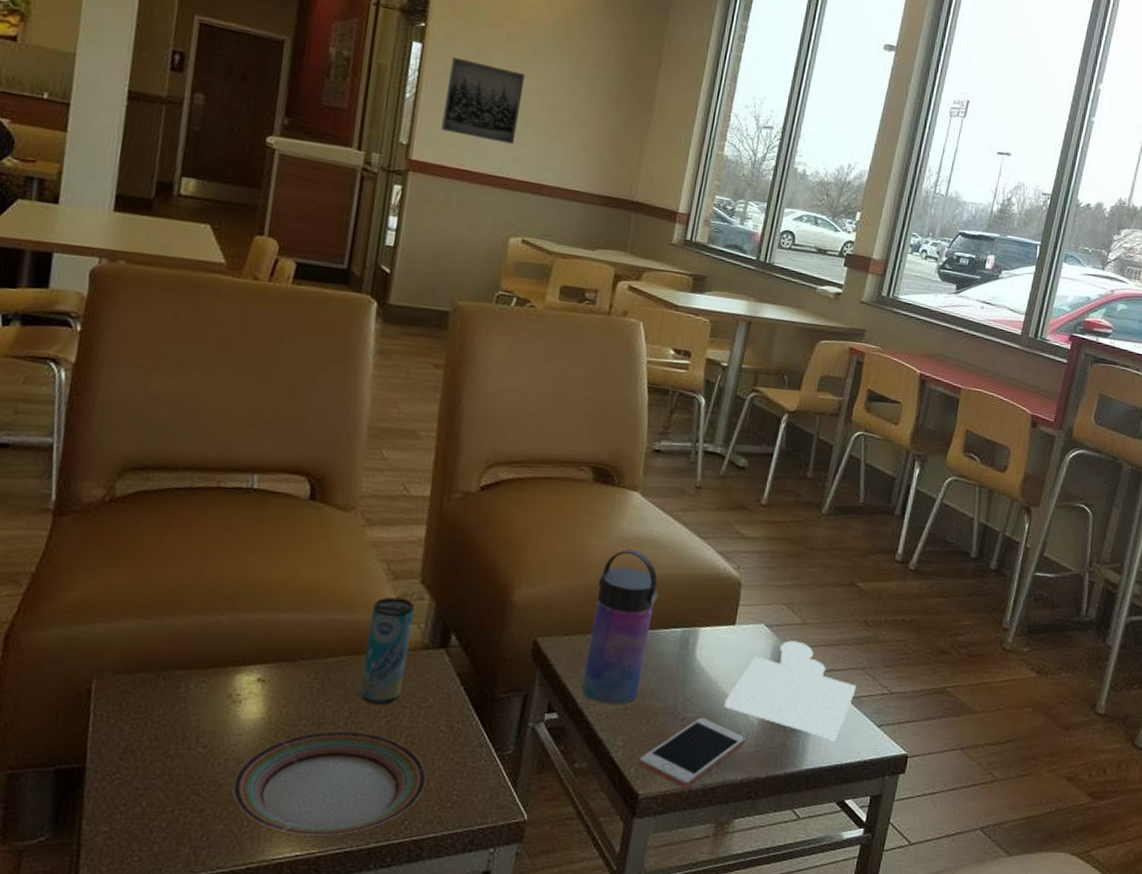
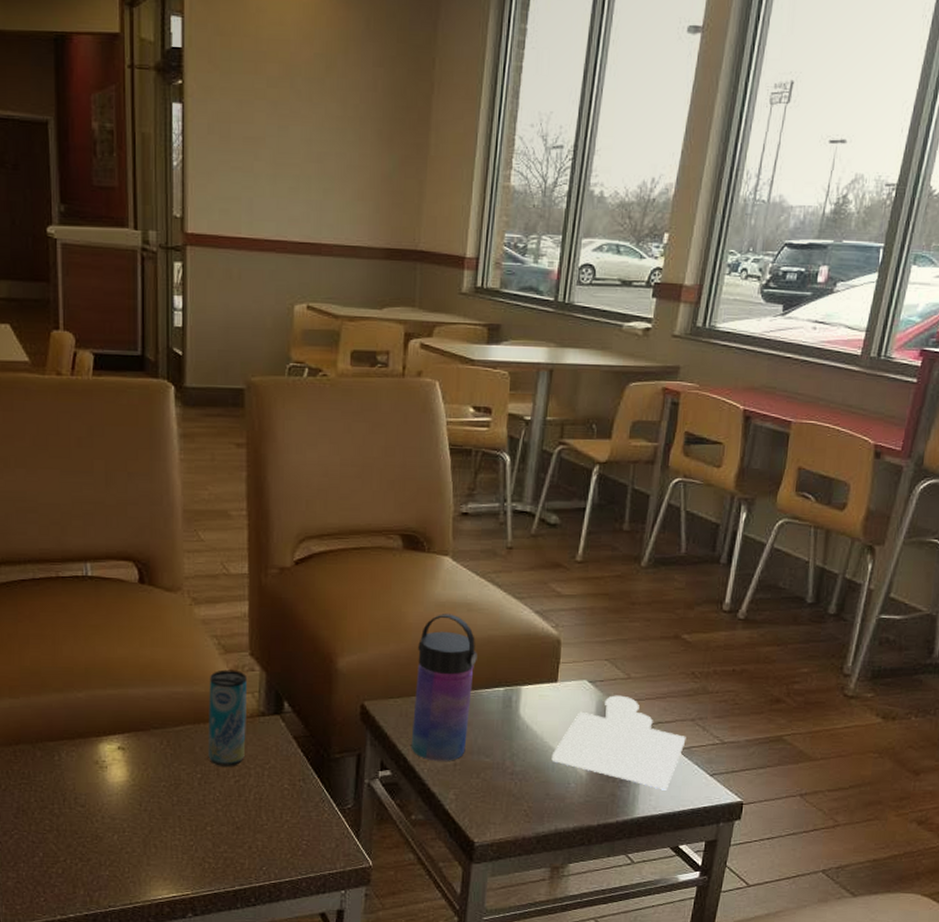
plate: present [232,730,427,836] -> none [112,790,277,880]
wall art: present [440,57,525,144] -> none [211,114,291,203]
cell phone: present [639,717,745,787] -> none [472,771,575,835]

